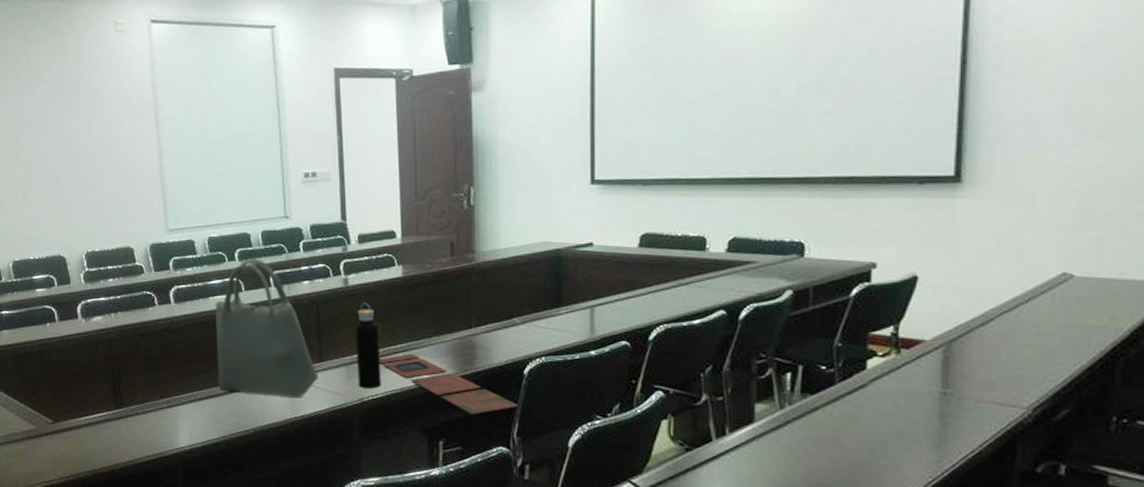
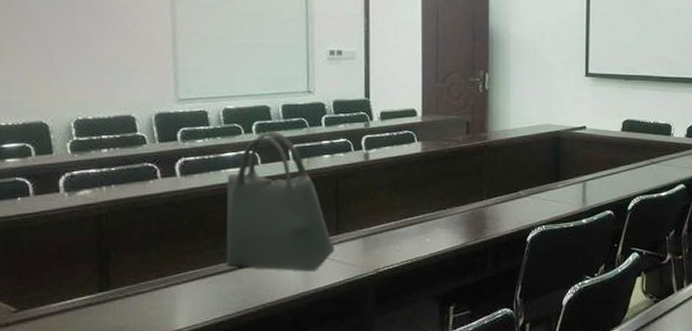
water bottle: present [355,302,382,388] -> none [373,176,398,259]
papers: present [378,354,519,415] -> none [395,225,522,281]

